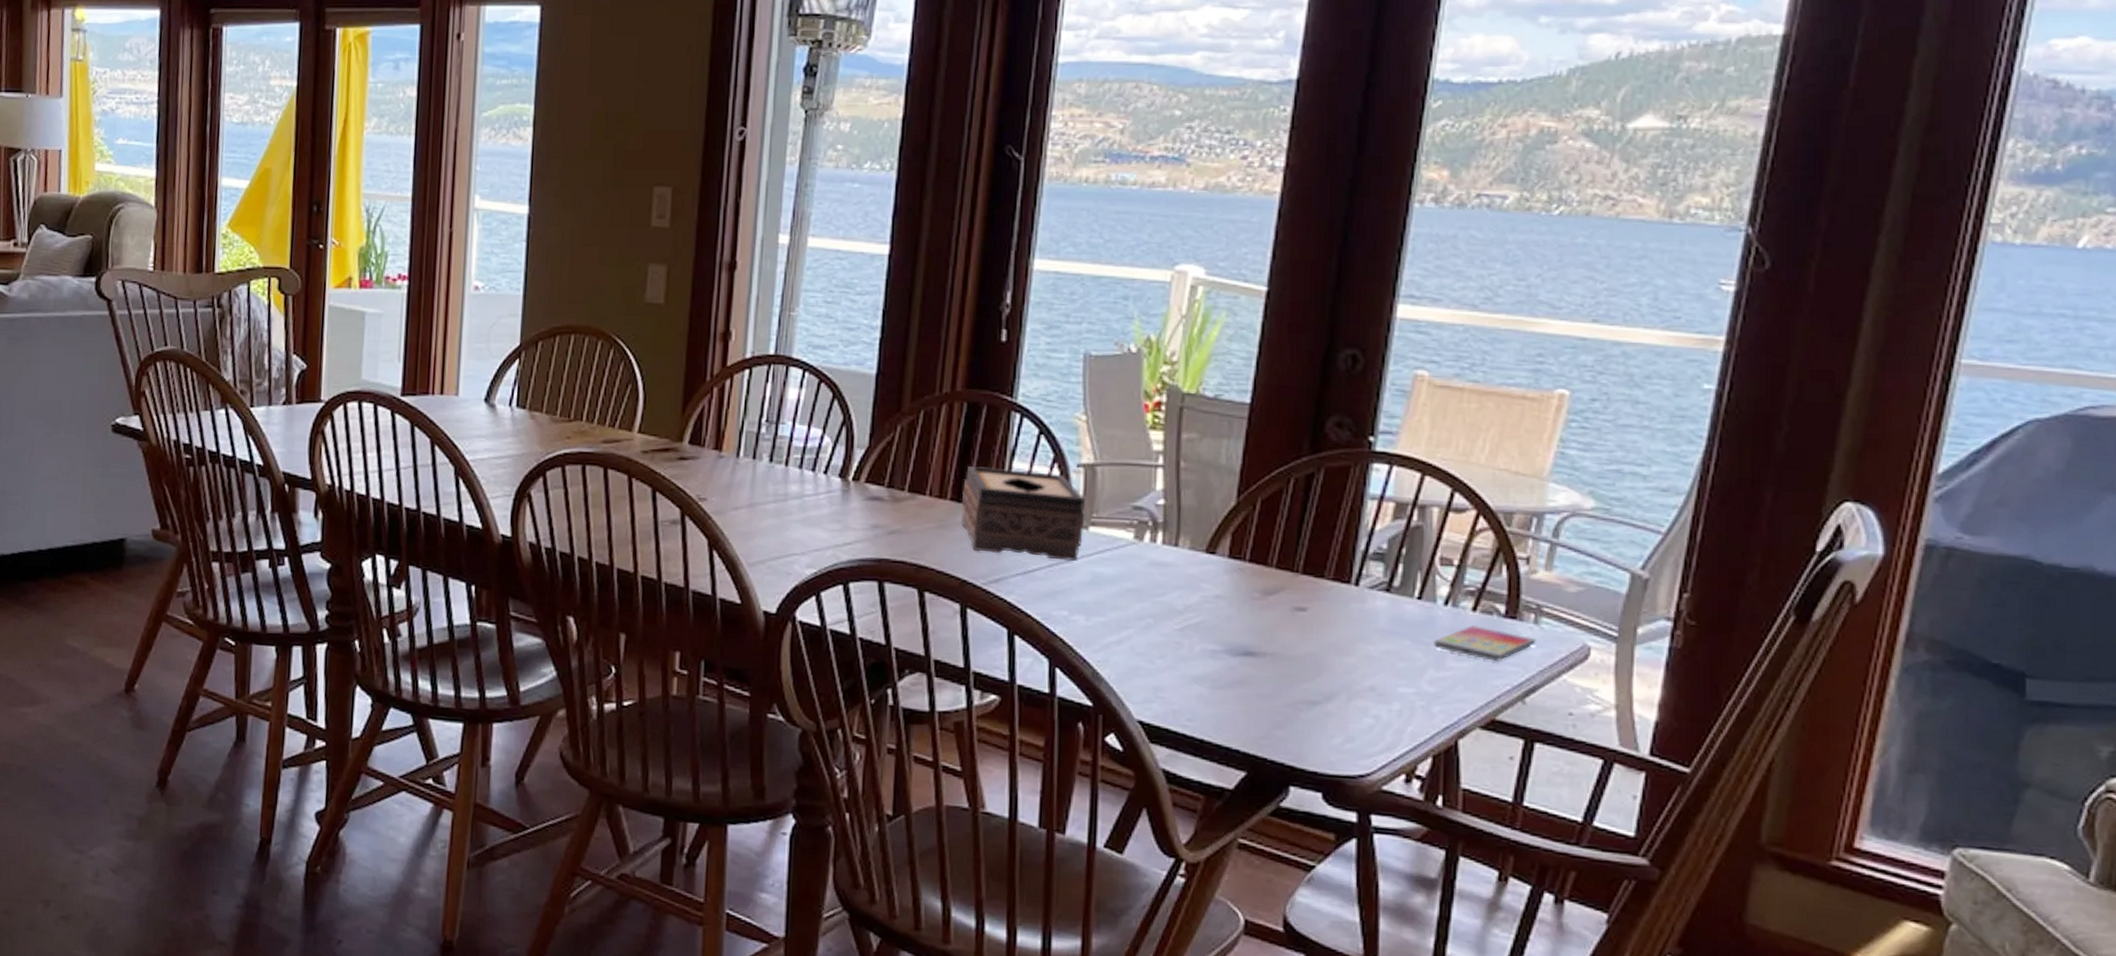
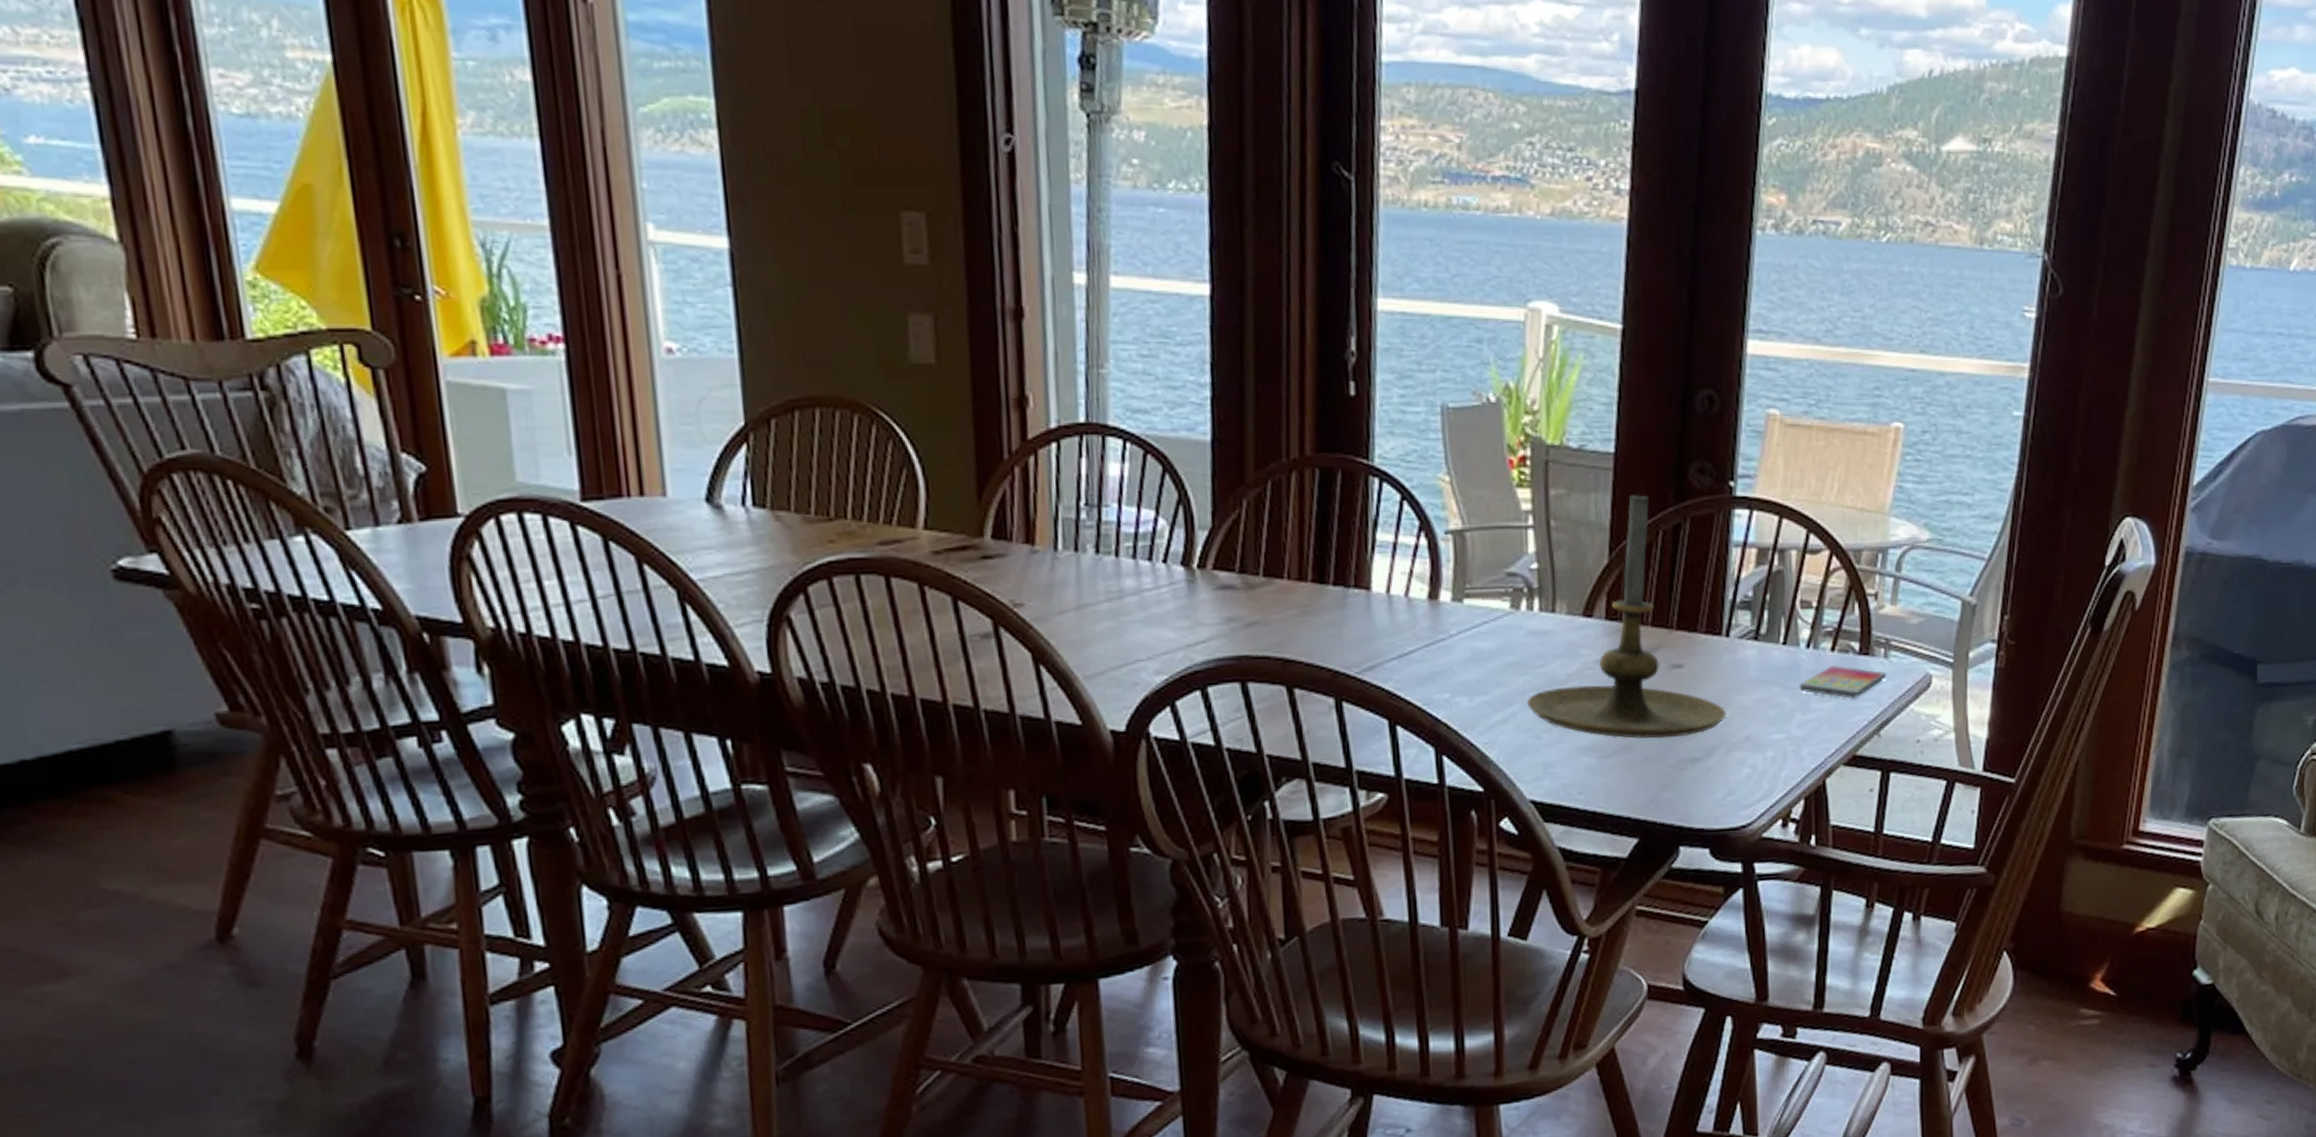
tissue box: present [961,466,1086,561] -> none [1324,541,1459,639]
candle holder: none [1143,442,1350,679] -> present [1527,493,1726,739]

